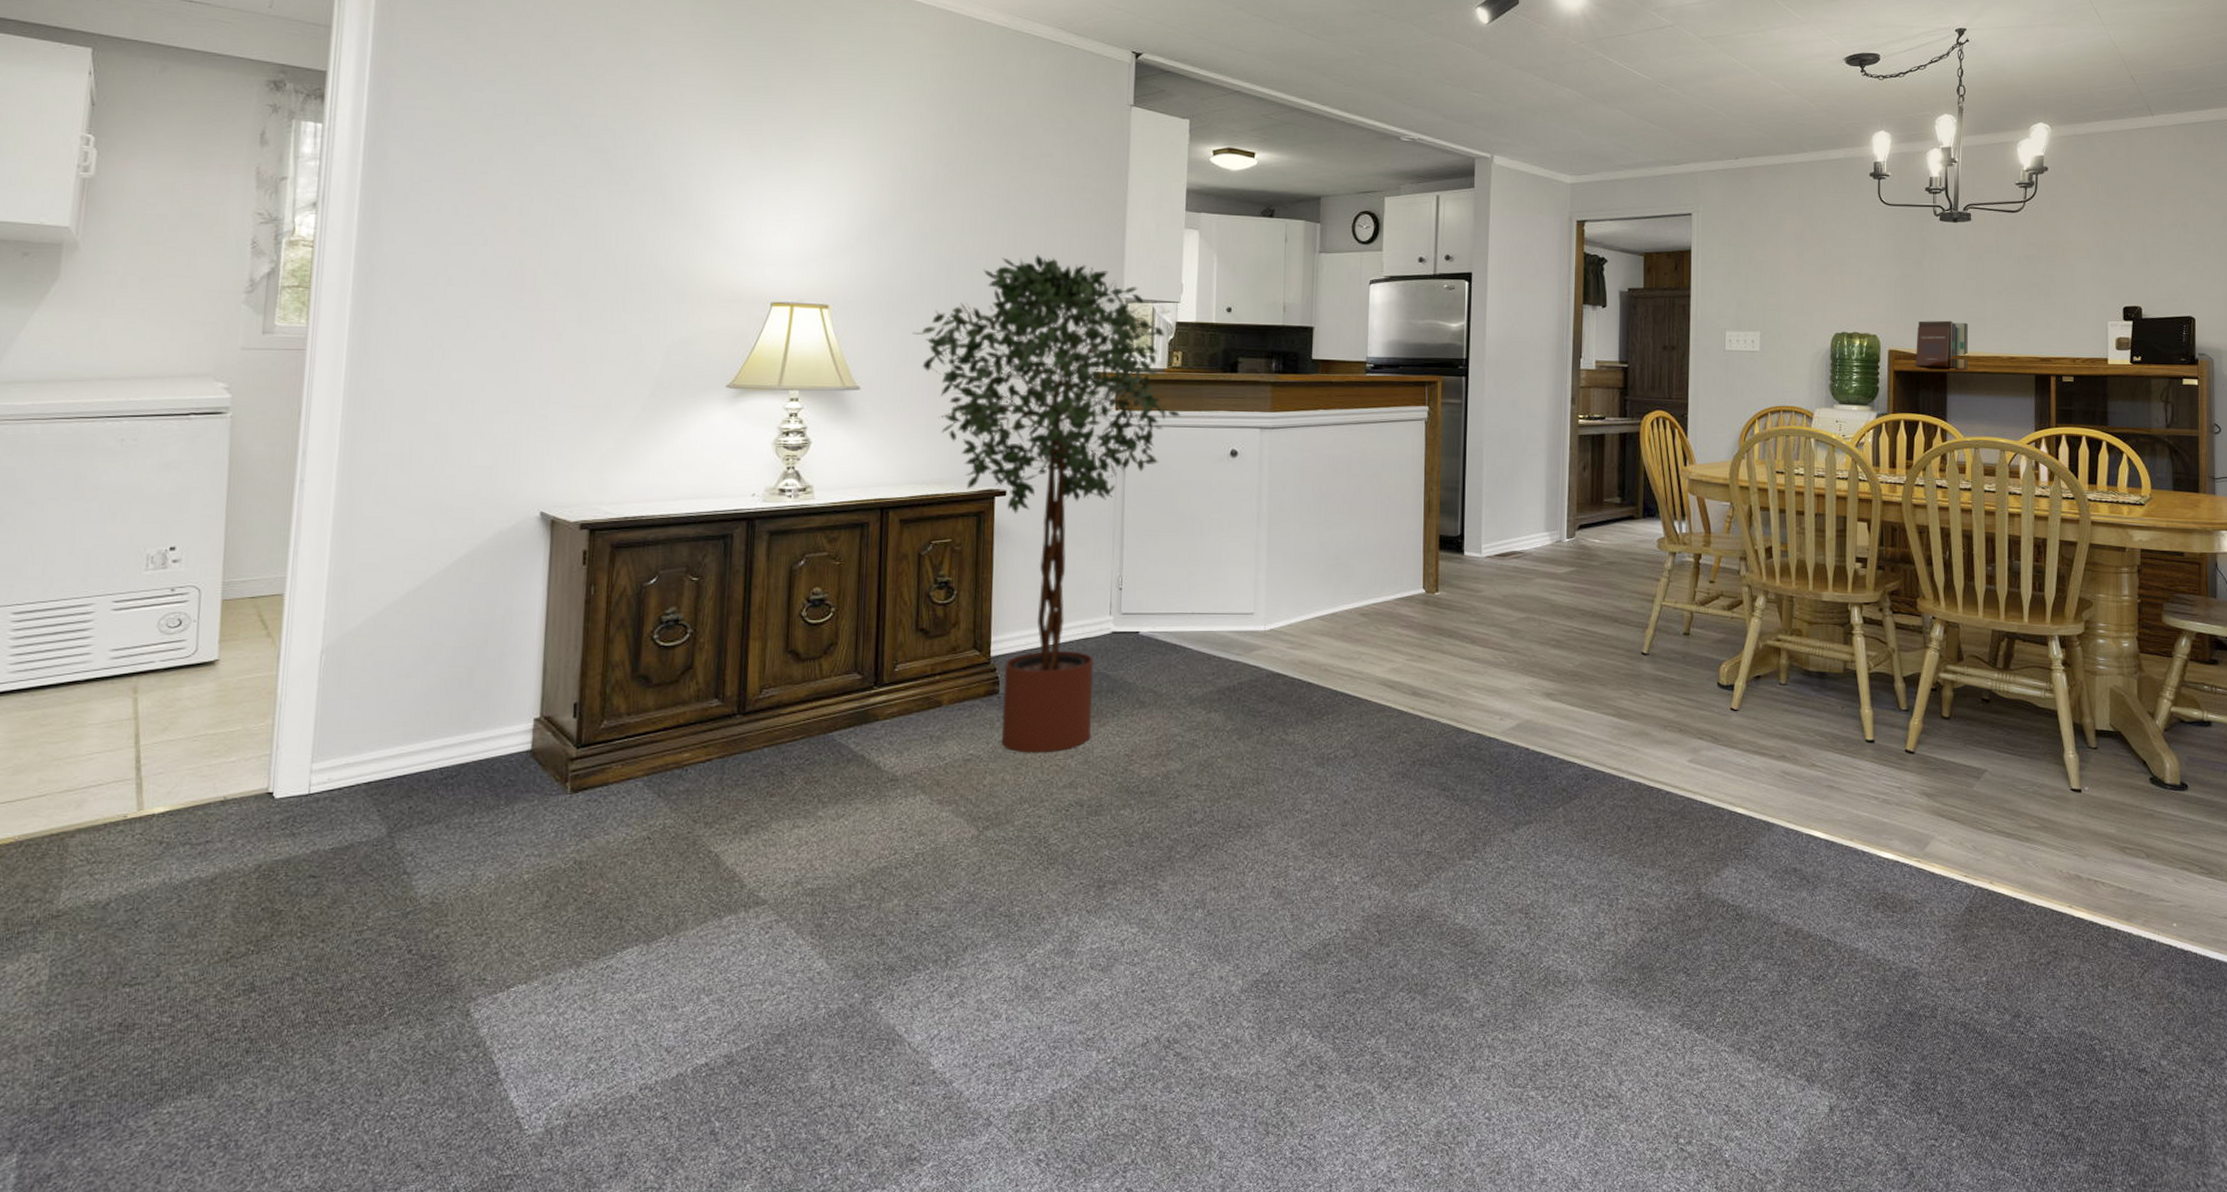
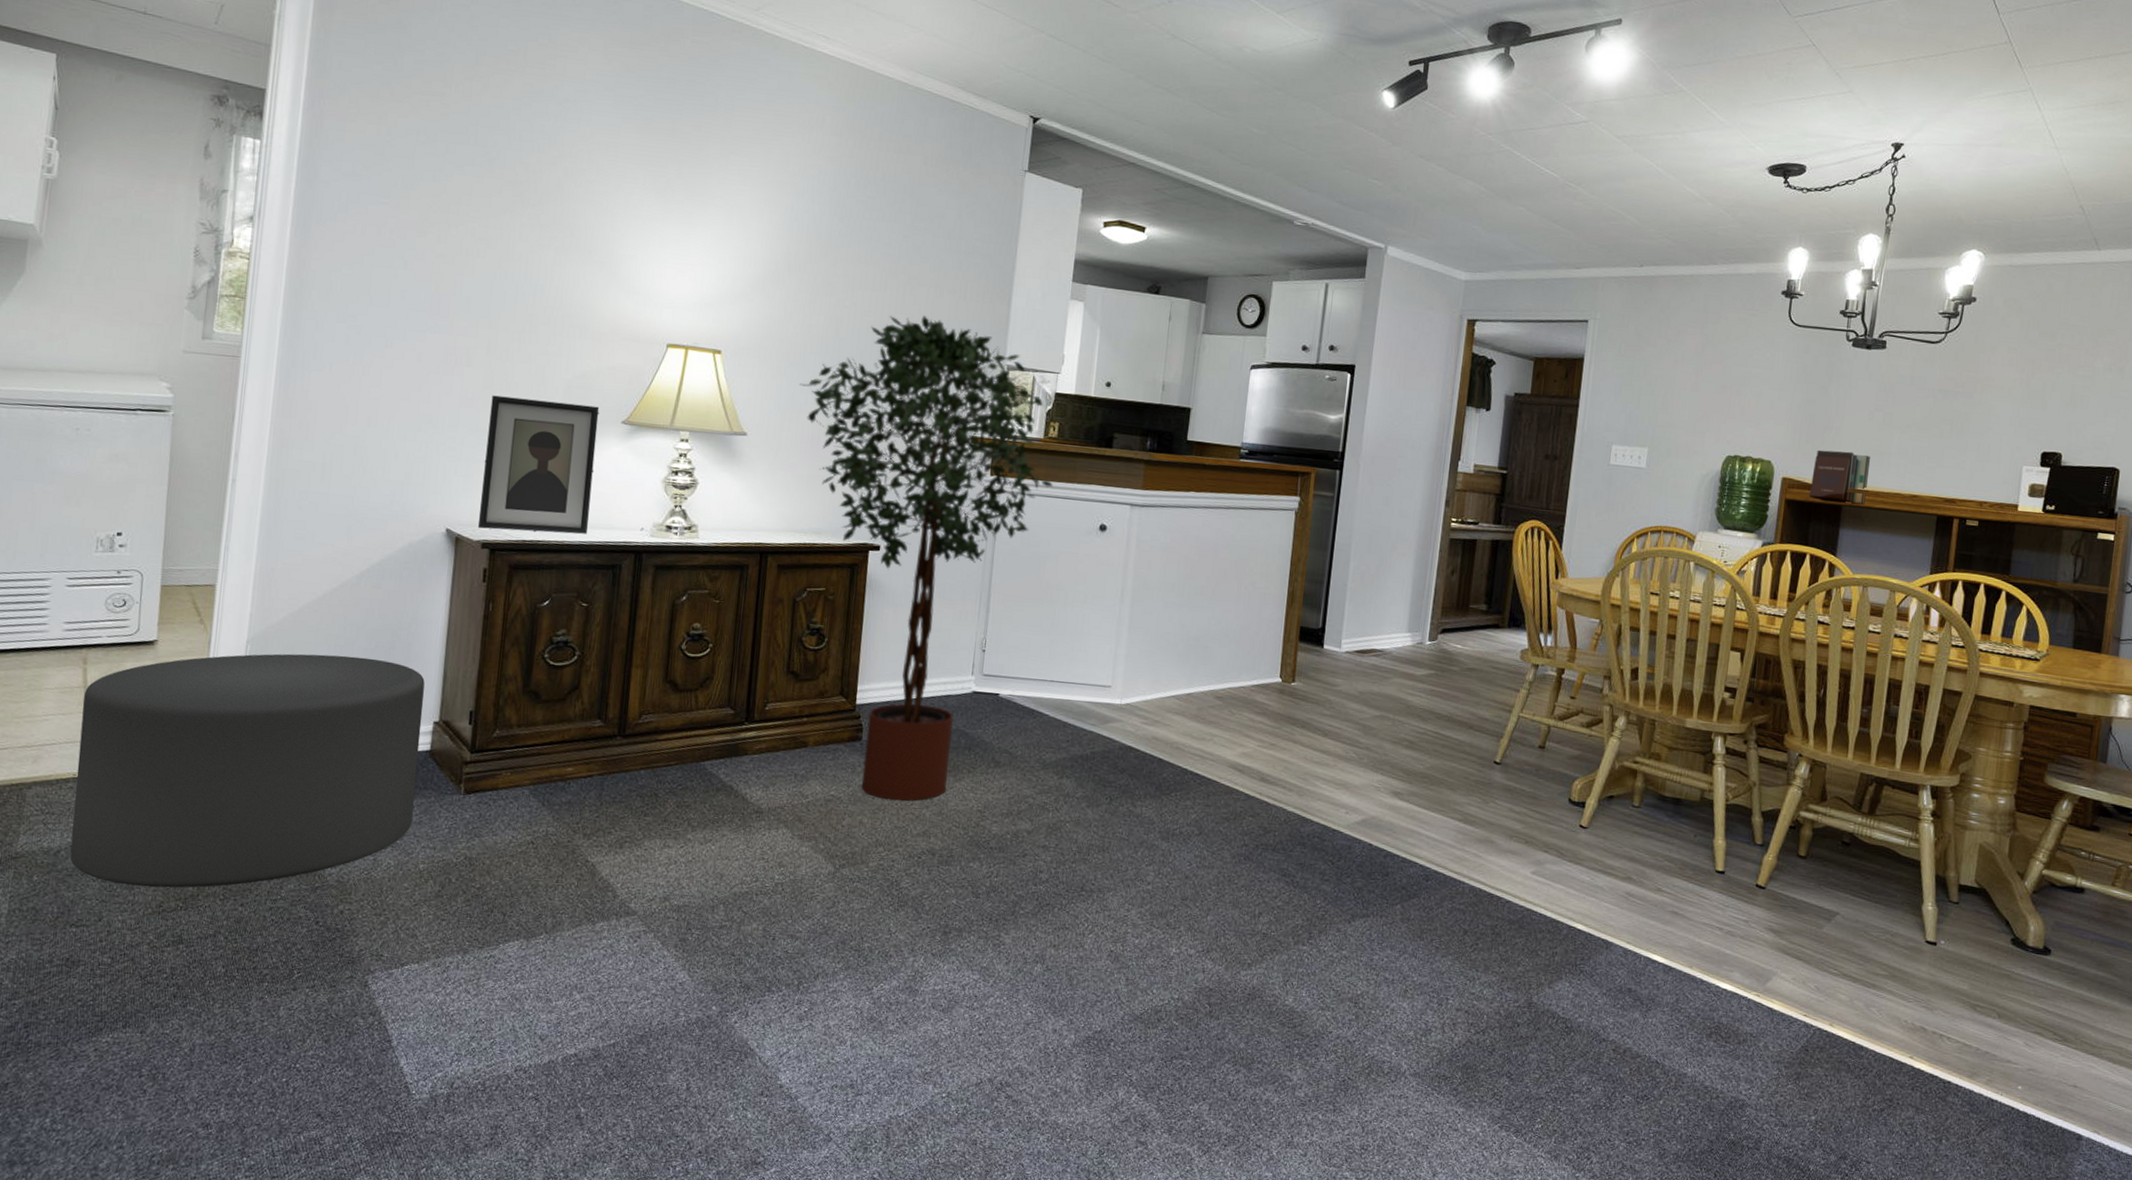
pouf: none [121,657,523,933] -> present [70,653,425,888]
picture frame: none [574,369,702,509] -> present [477,395,600,535]

